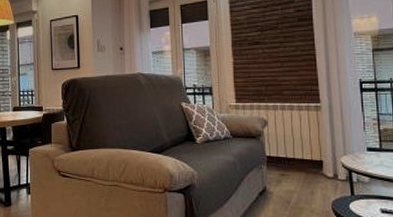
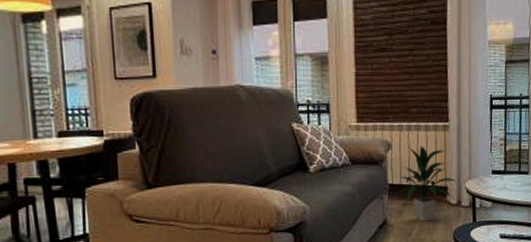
indoor plant: none [276,123,333,192] -> present [398,145,458,222]

